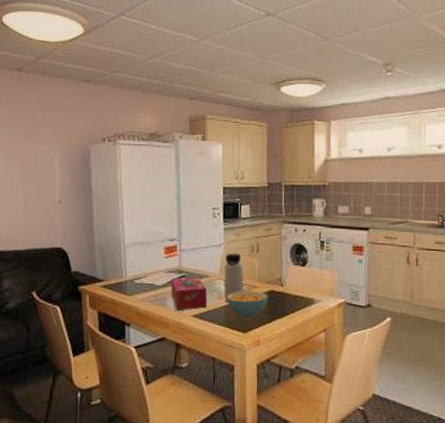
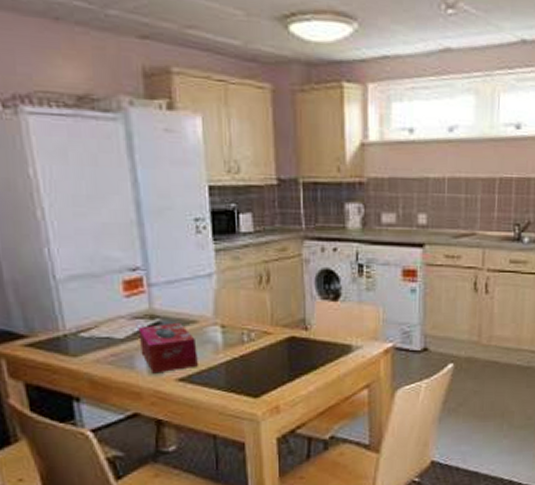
water bottle: present [224,253,244,303] -> none [220,286,251,358]
cereal bowl: present [226,290,268,318] -> none [226,338,287,377]

